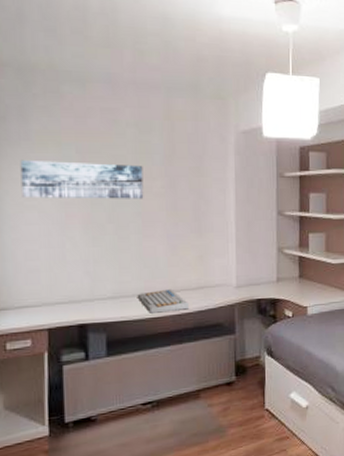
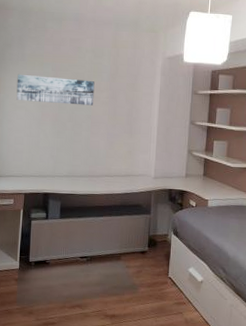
keyboard: present [137,288,190,313] -> none [83,174,119,191]

